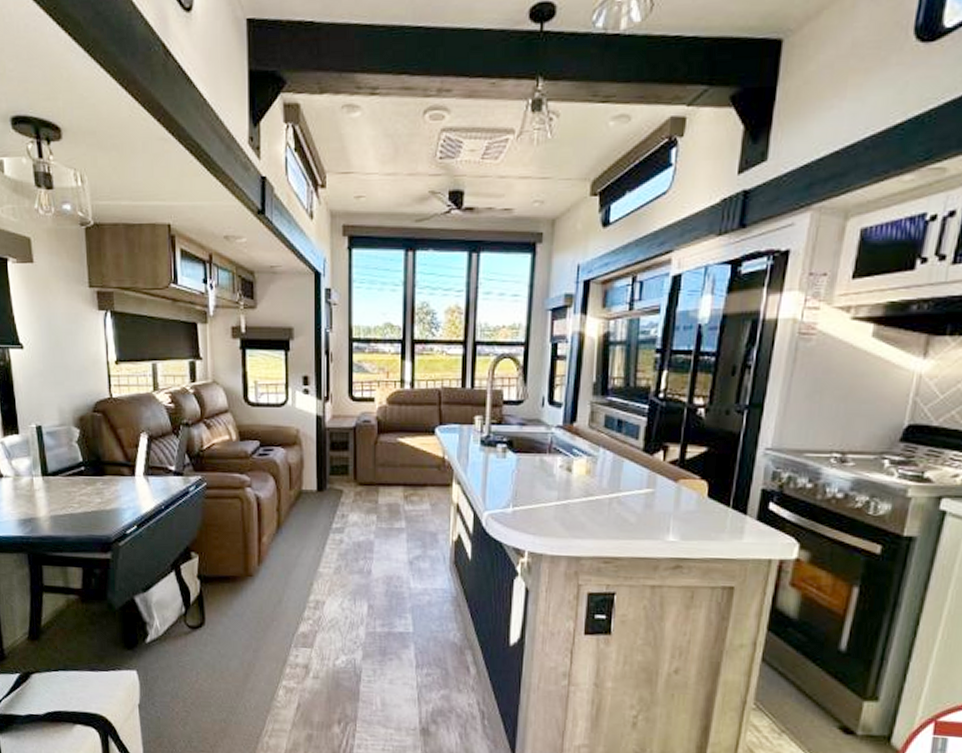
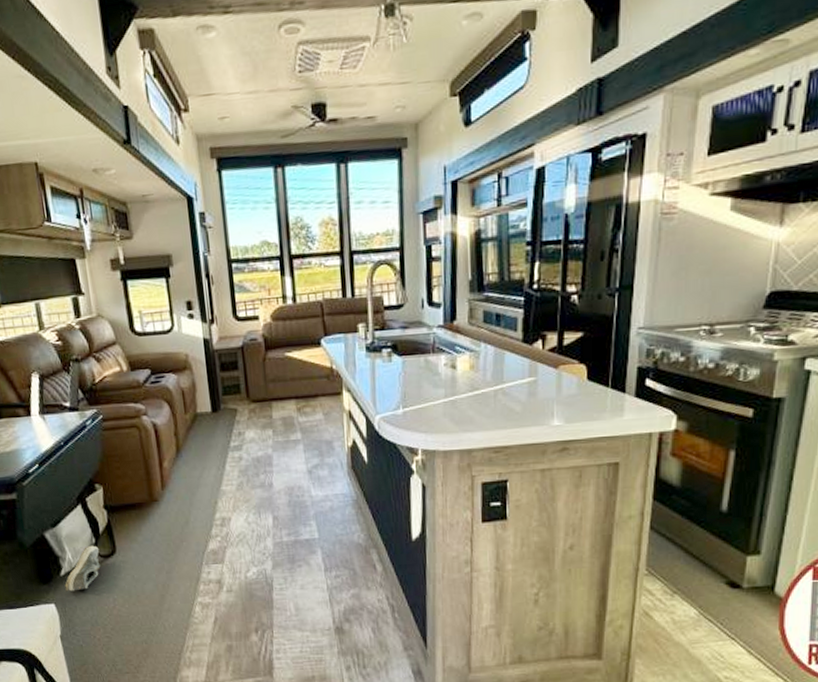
shoe: none [149,614,187,660] -> present [65,545,101,592]

